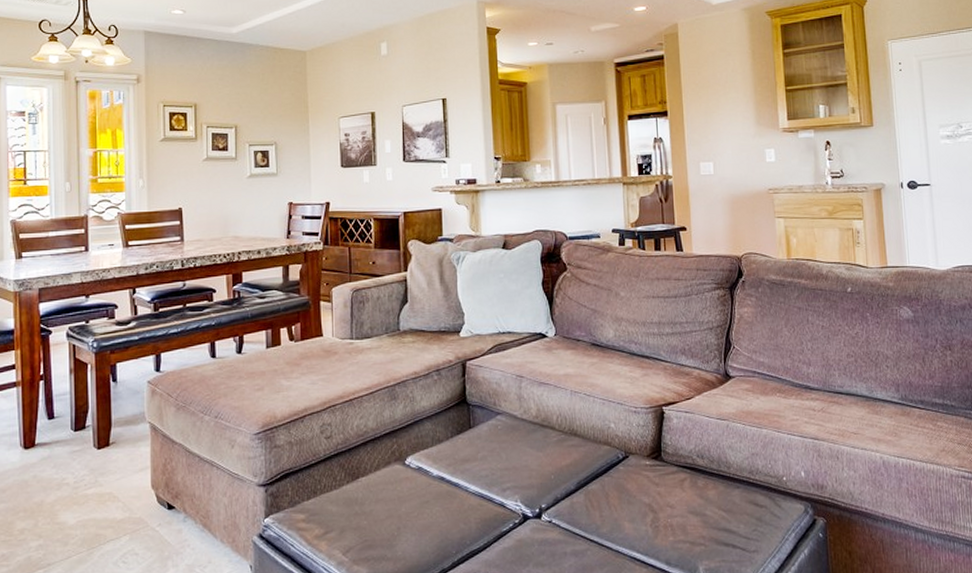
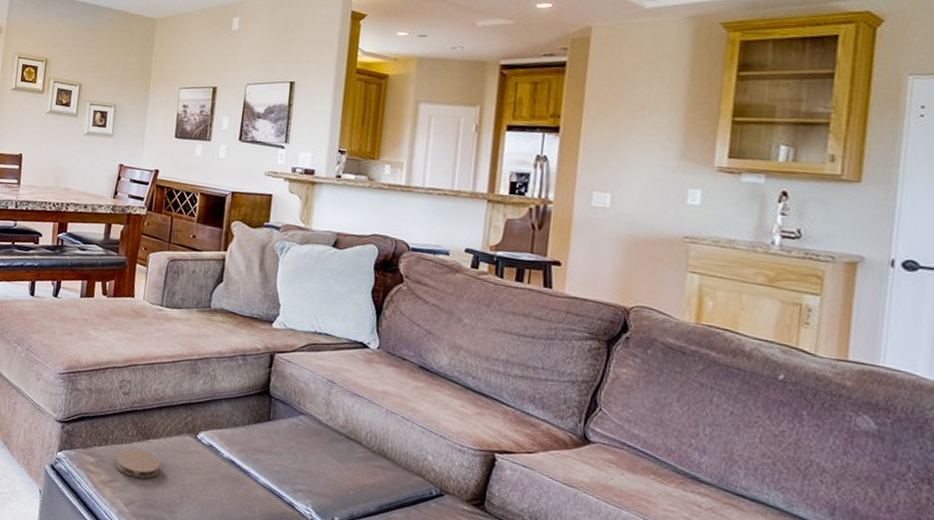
coaster: none [327,491,373,523] -> present [115,448,161,479]

